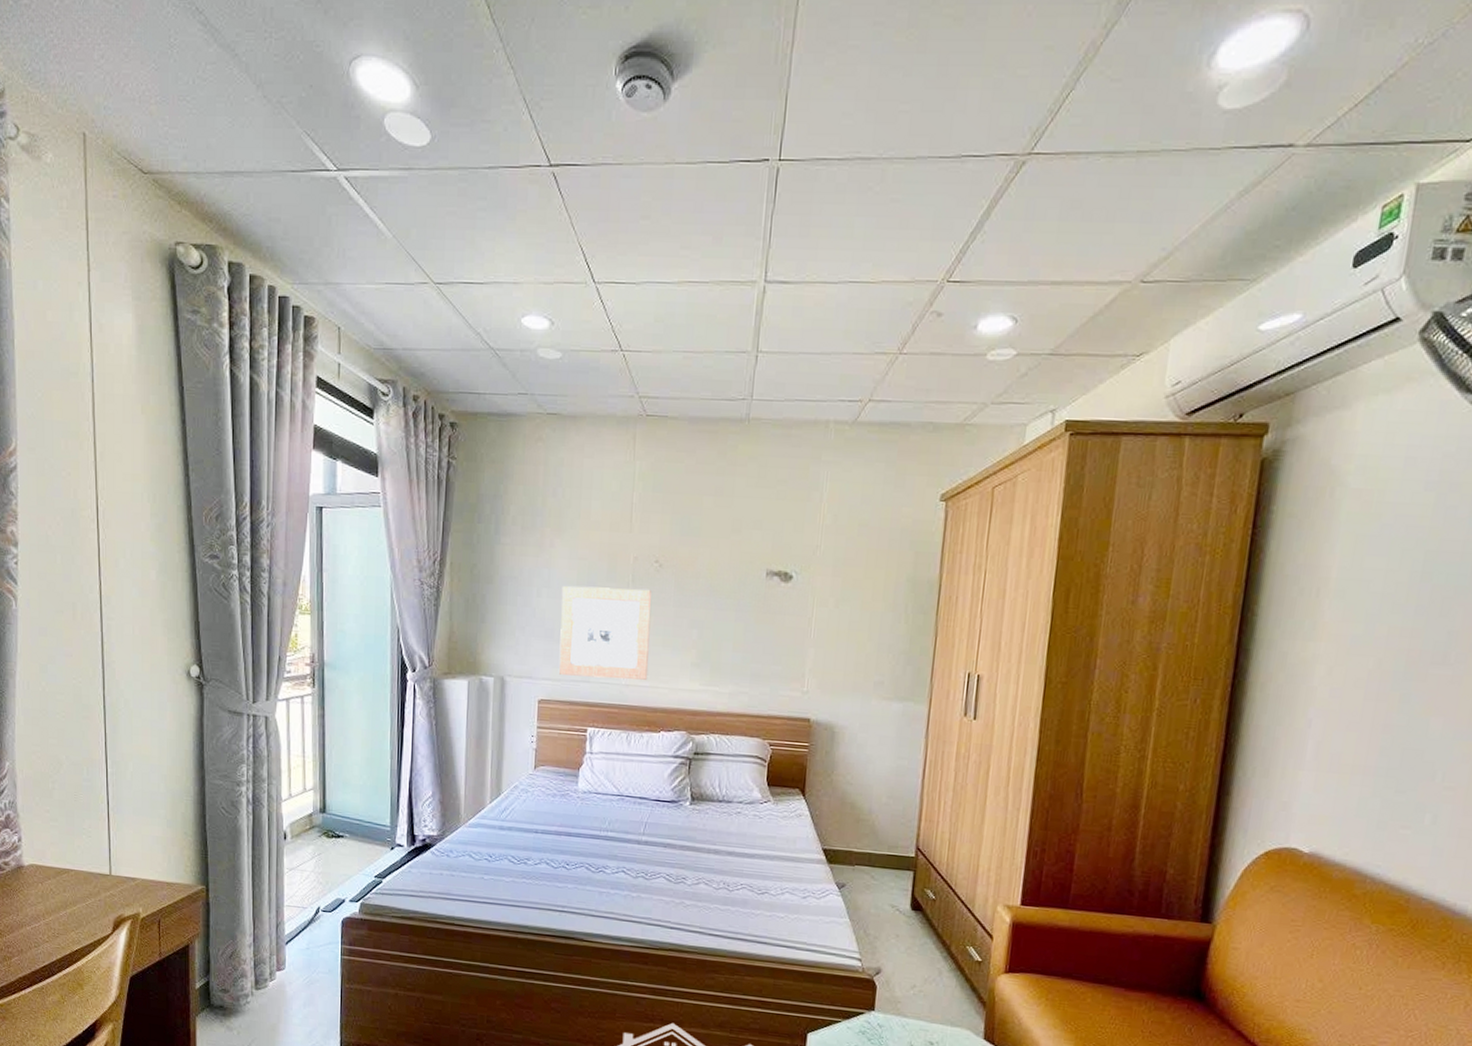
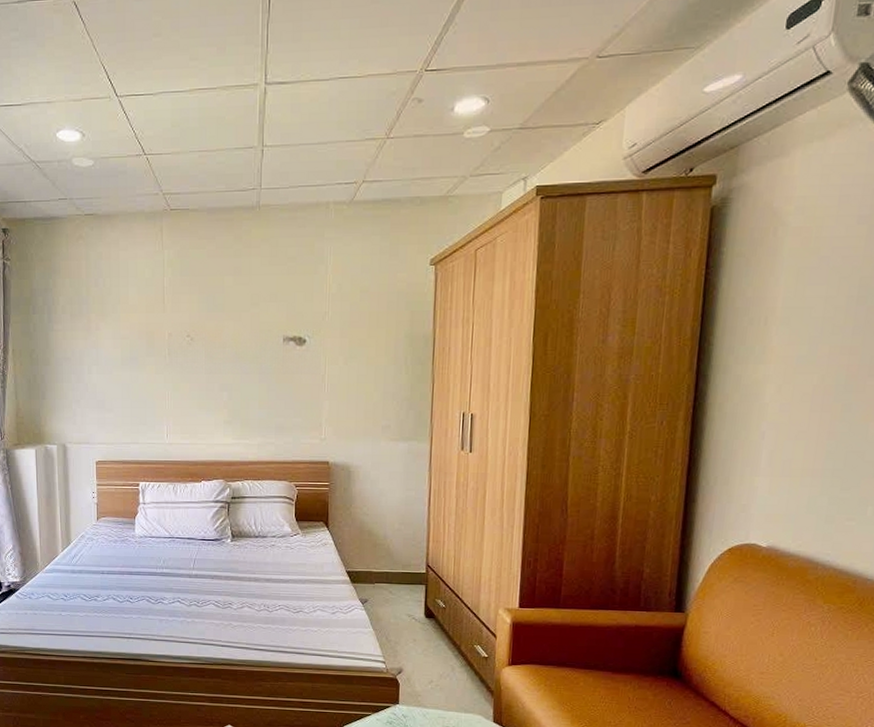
wall art: present [559,586,652,680] -> none [109,360,188,439]

